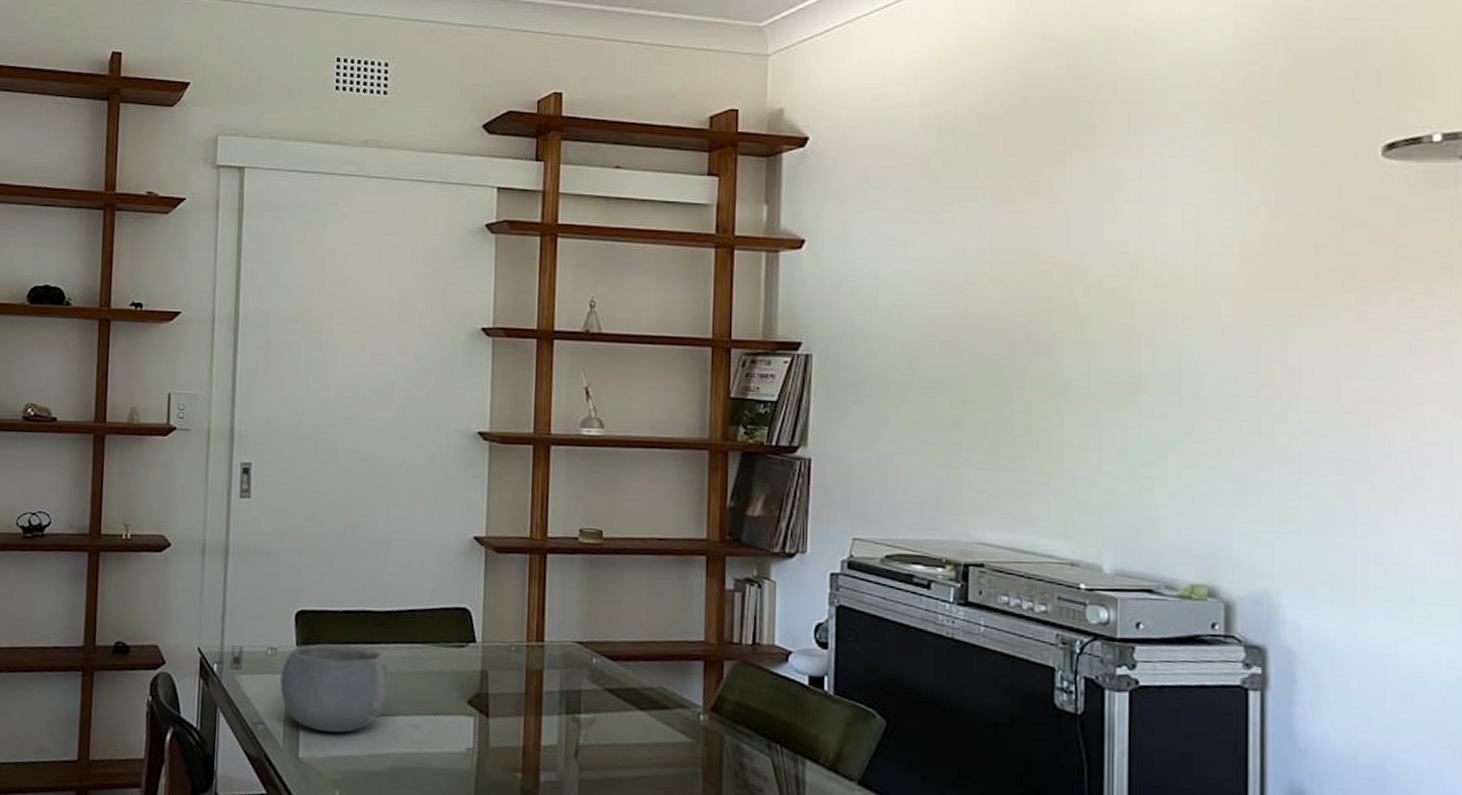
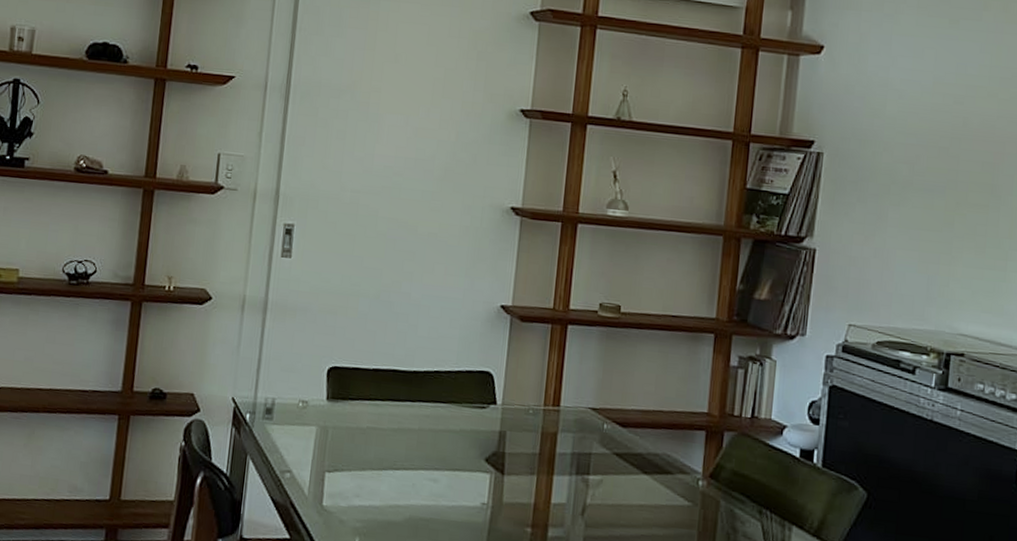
bowl: present [280,643,391,733] -> none [308,398,415,484]

